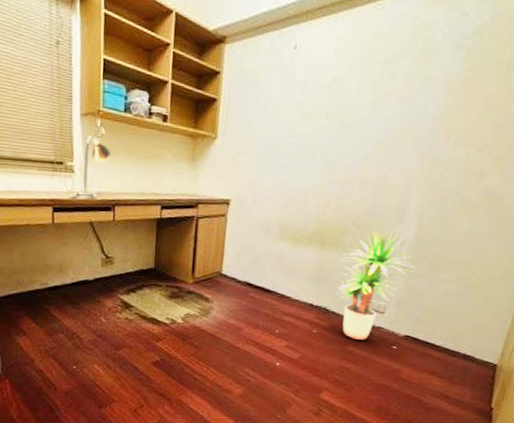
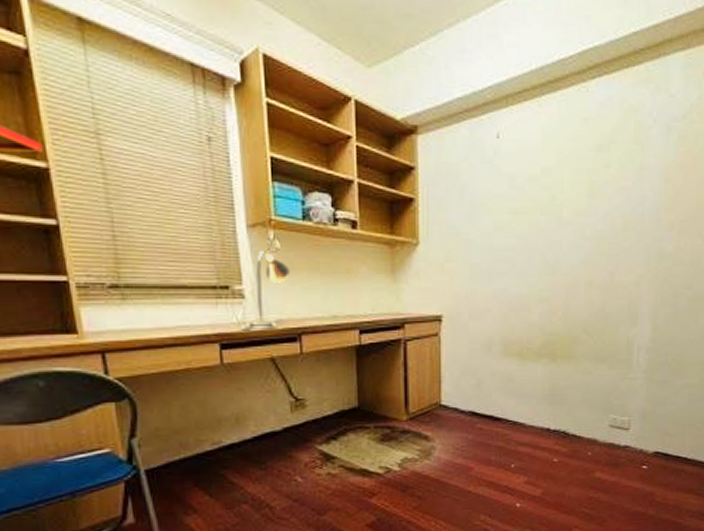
potted plant: present [336,231,417,340] -> none [574,337,657,464]

